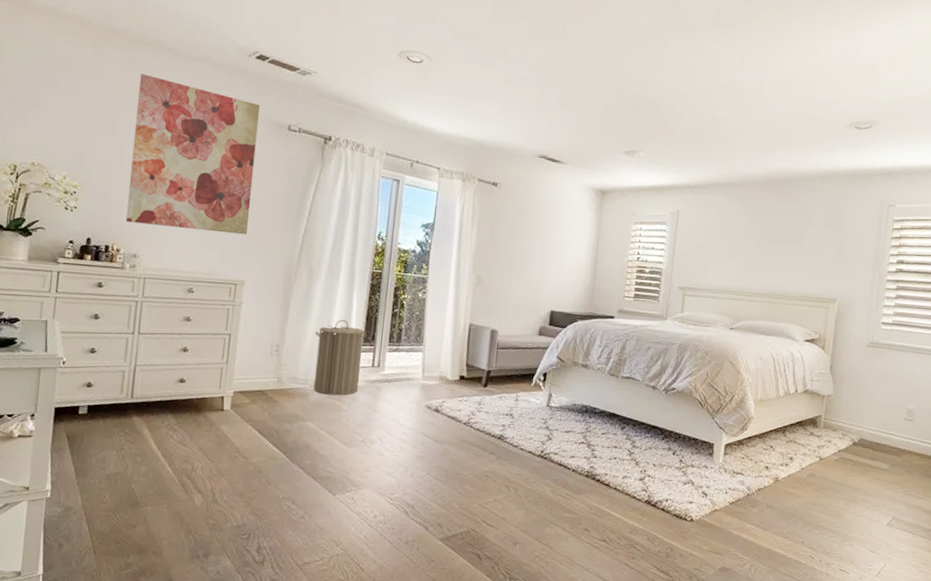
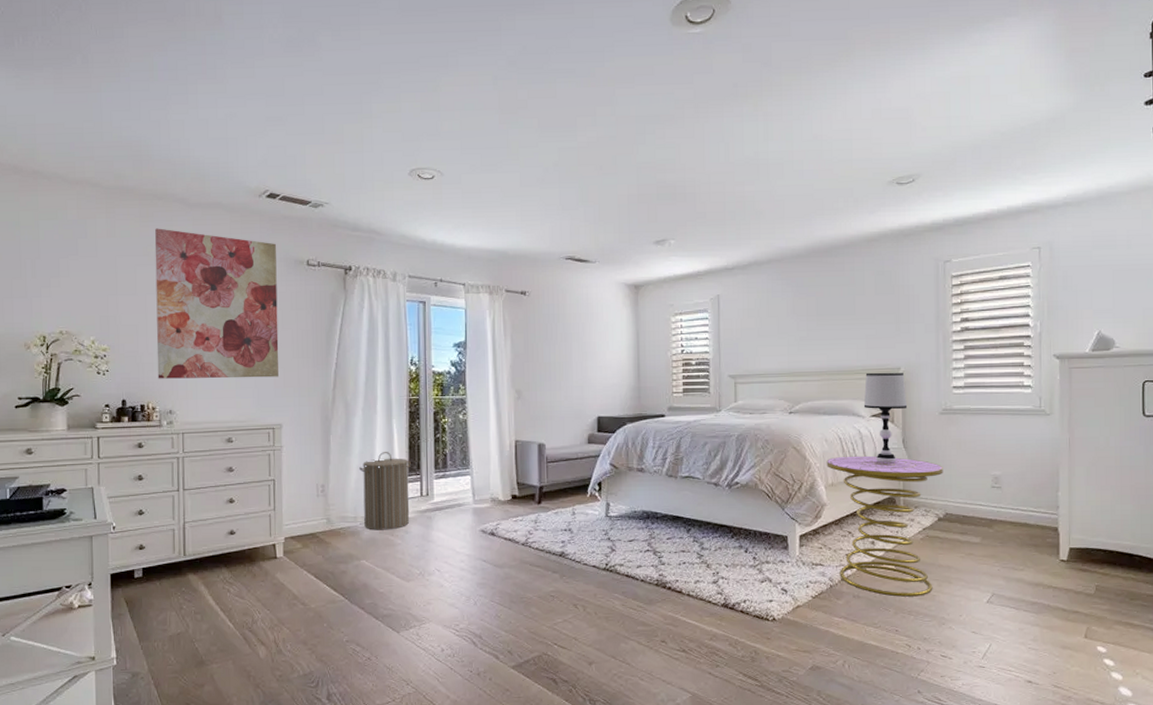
side table: none [757,375,864,513] -> present [826,455,943,597]
table lamp: none [799,300,840,387] -> present [863,372,908,464]

